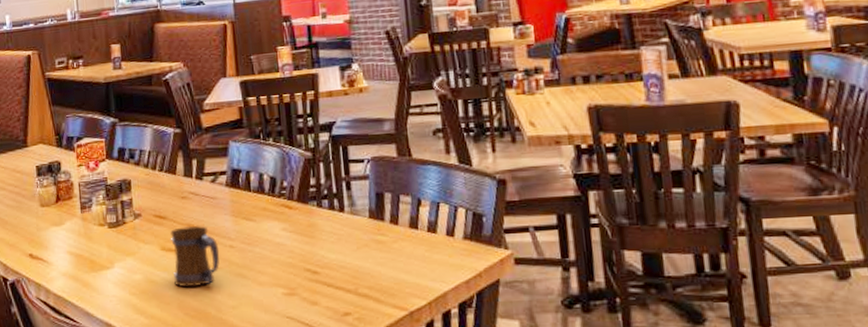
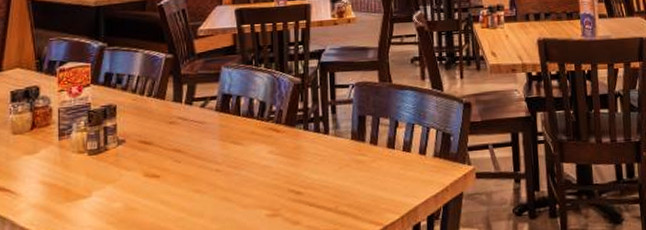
beer mug: present [170,225,220,287] -> none [155,150,205,213]

